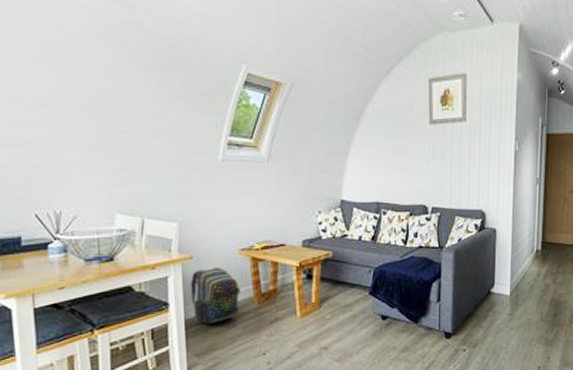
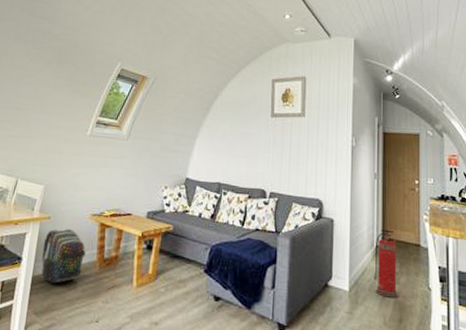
fire extinguisher: none [533,234,556,296] -> present [374,229,399,298]

